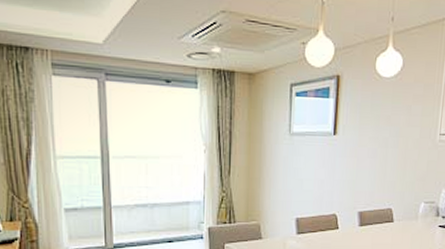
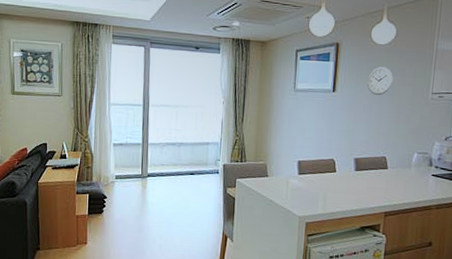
wall clock: none [372,104,400,139] -> present [367,66,393,96]

